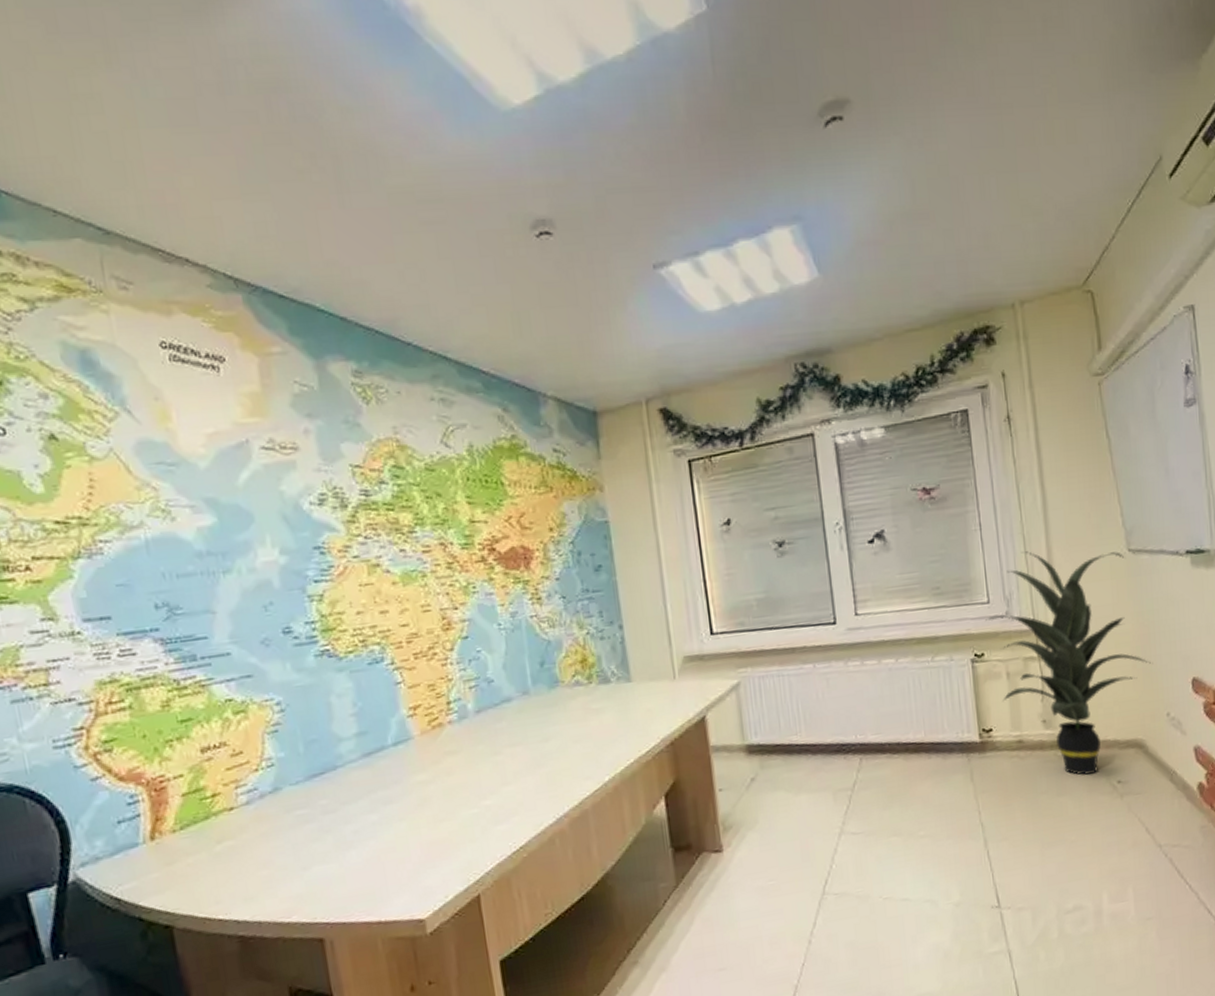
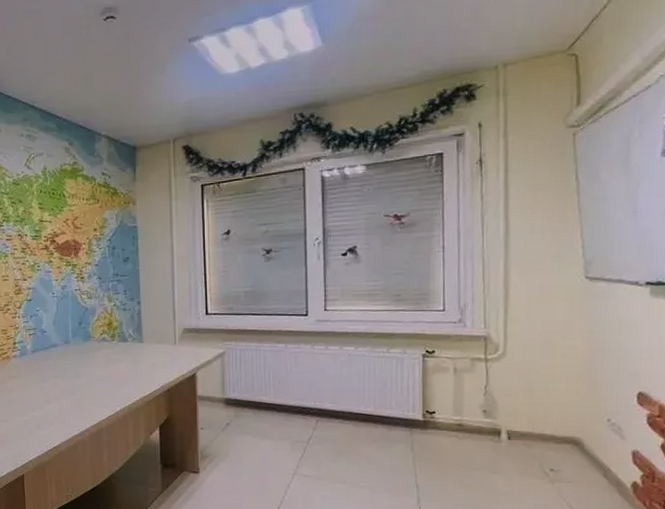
indoor plant: present [986,551,1153,776] -> none [439,272,599,461]

